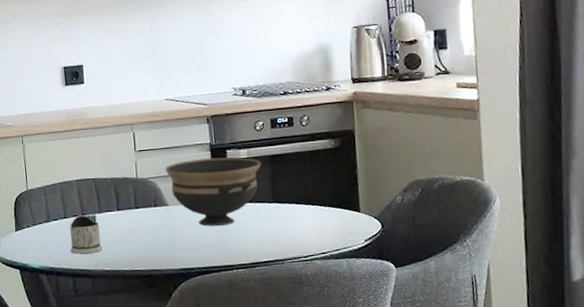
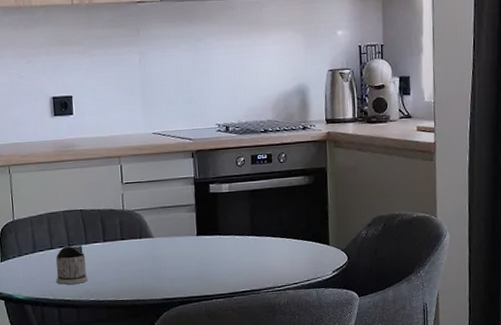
bowl: present [165,157,261,226] -> none [150,191,241,258]

